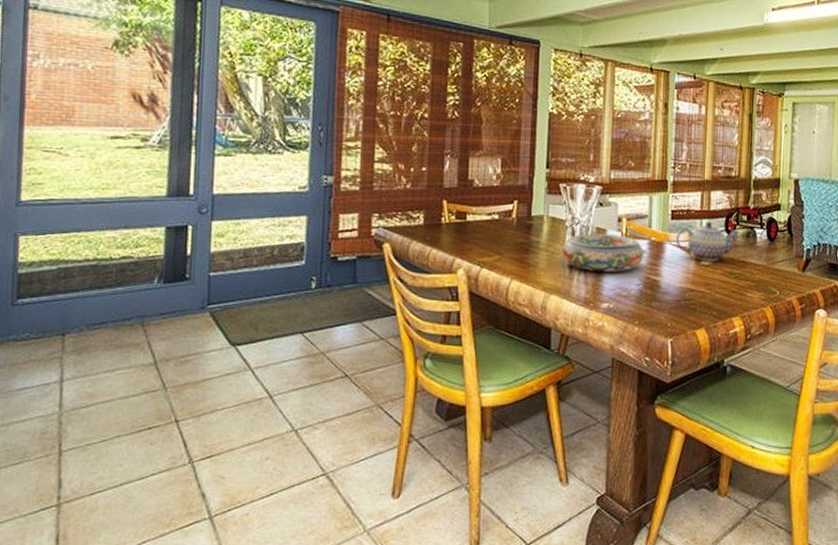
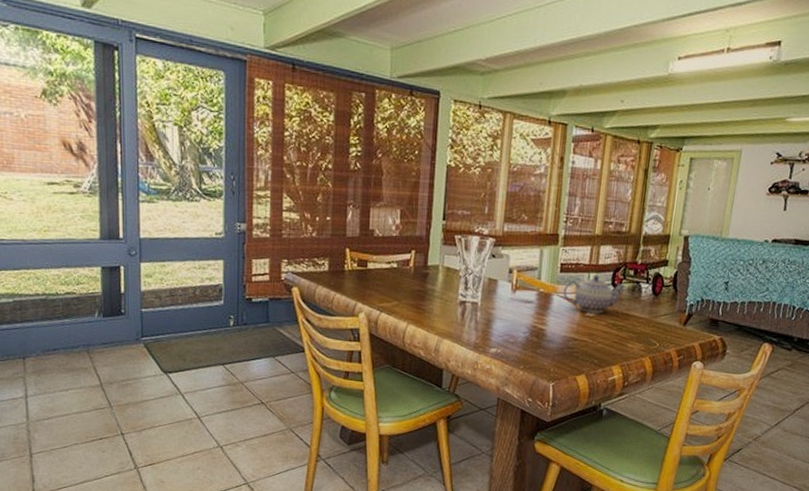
bowl: present [562,233,644,273] -> none [455,283,532,321]

